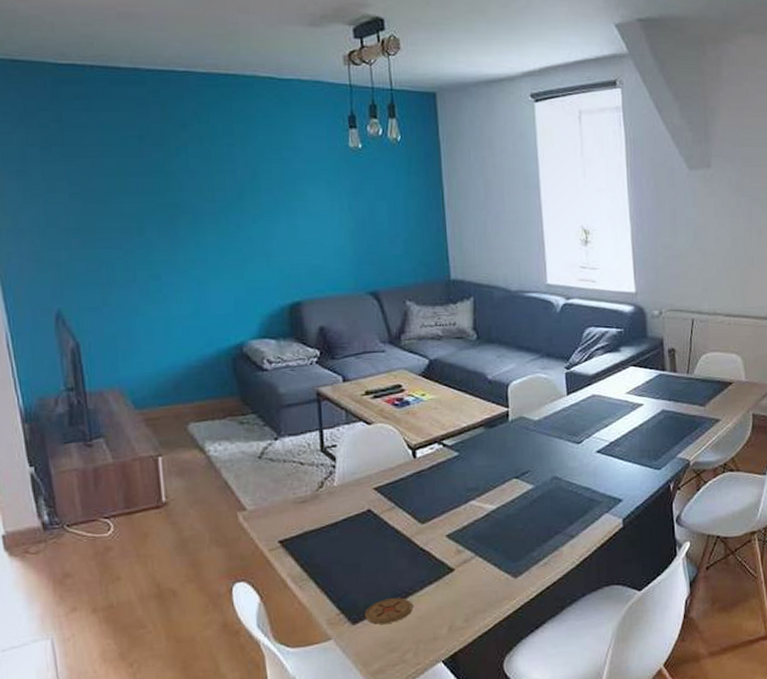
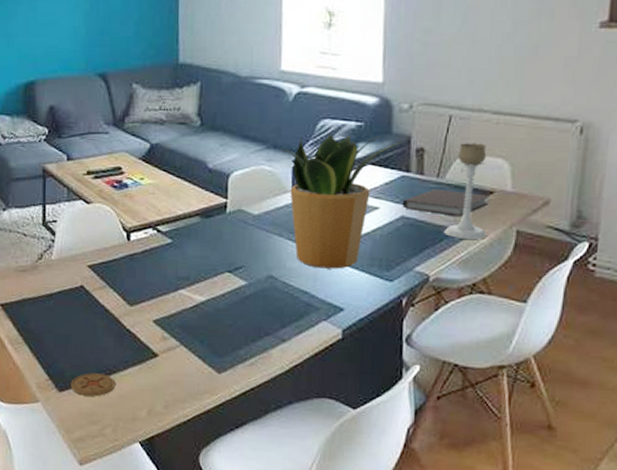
potted plant: none [553,339,657,465] -> present [280,133,403,269]
notebook: none [661,383,730,406] -> present [402,189,490,216]
candle holder: none [697,341,731,426] -> present [443,143,487,239]

